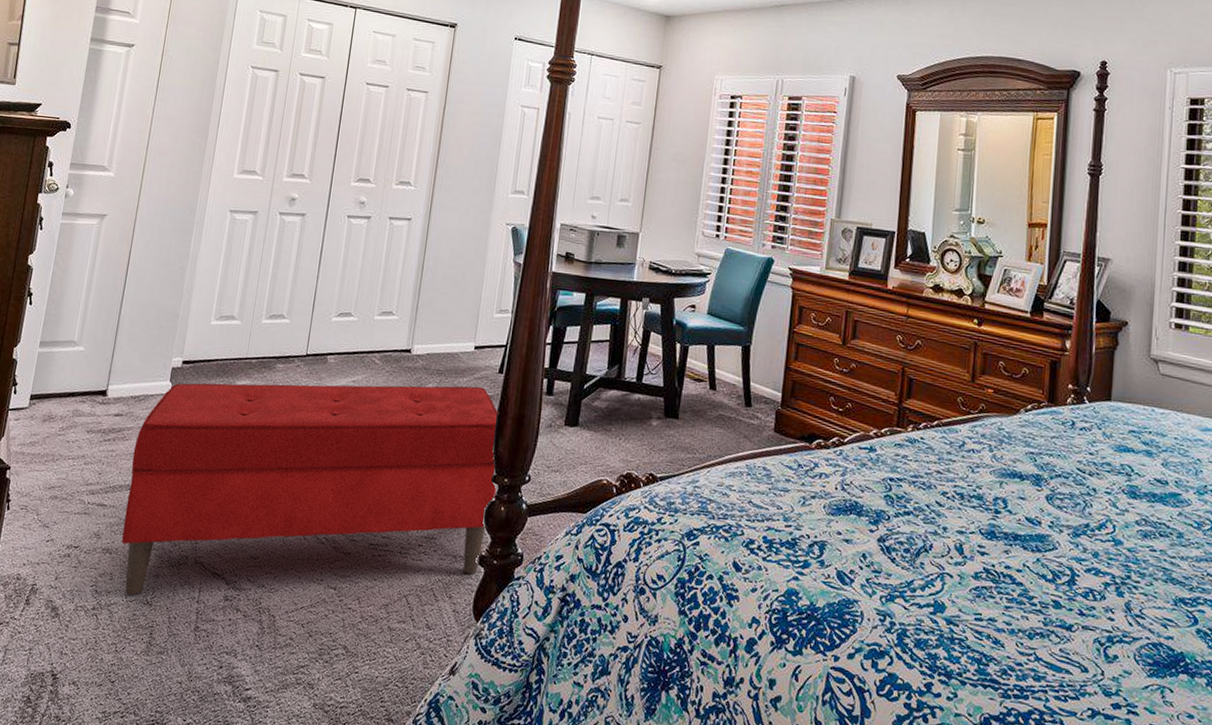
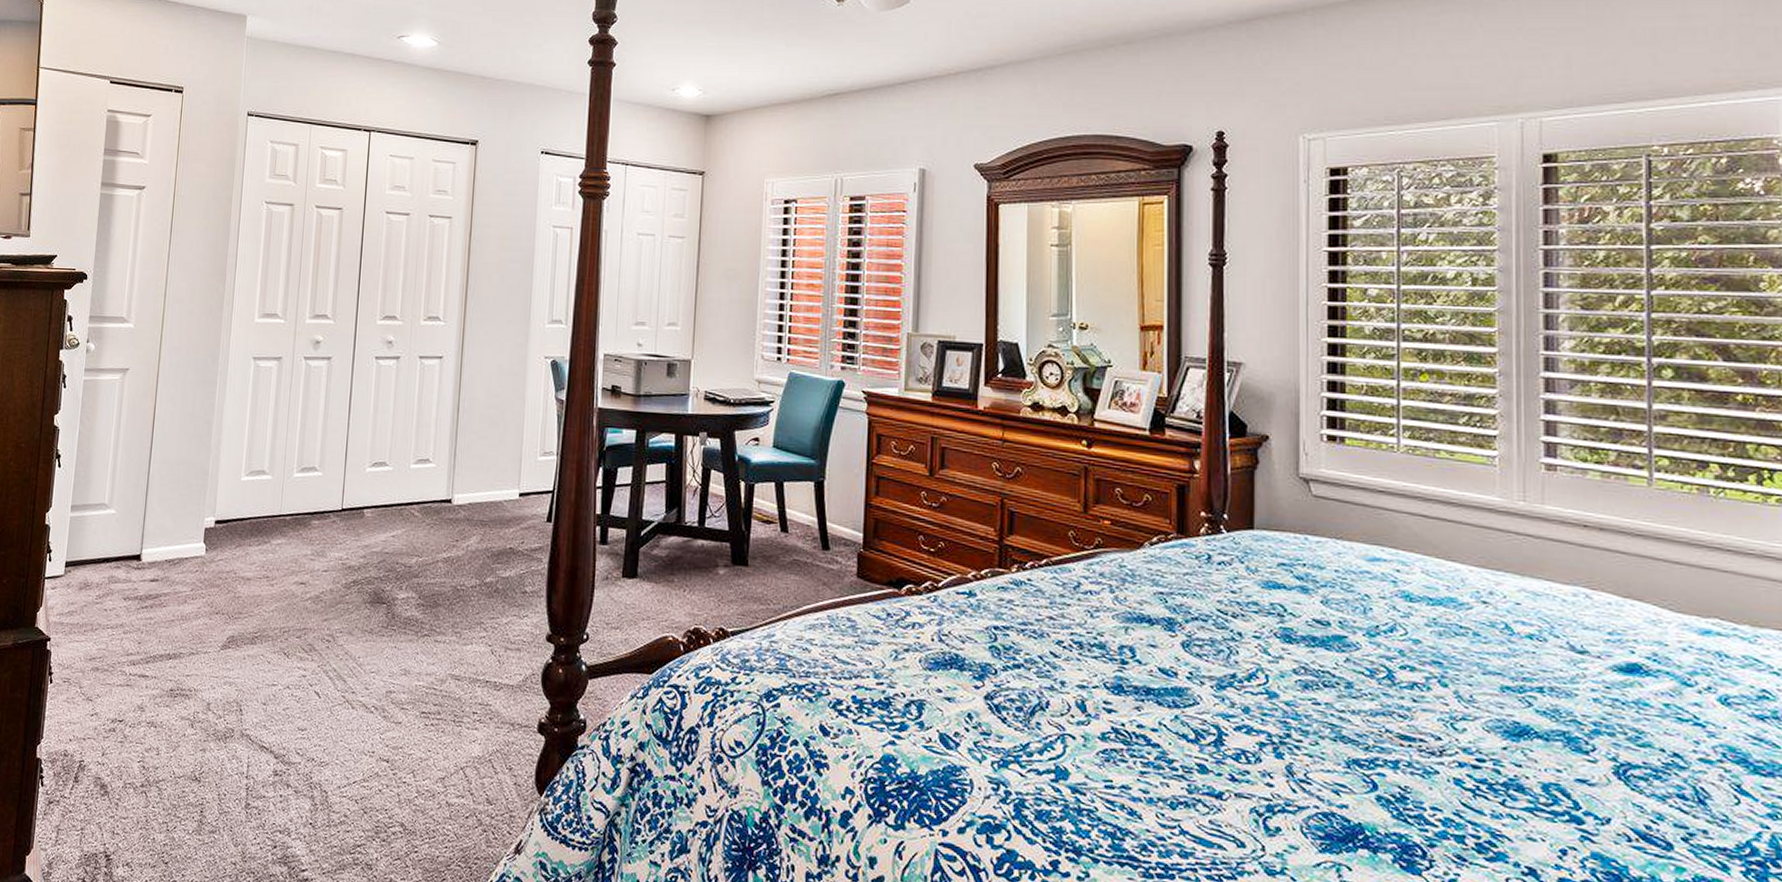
bench: present [121,383,500,596] -> none [165,537,553,772]

